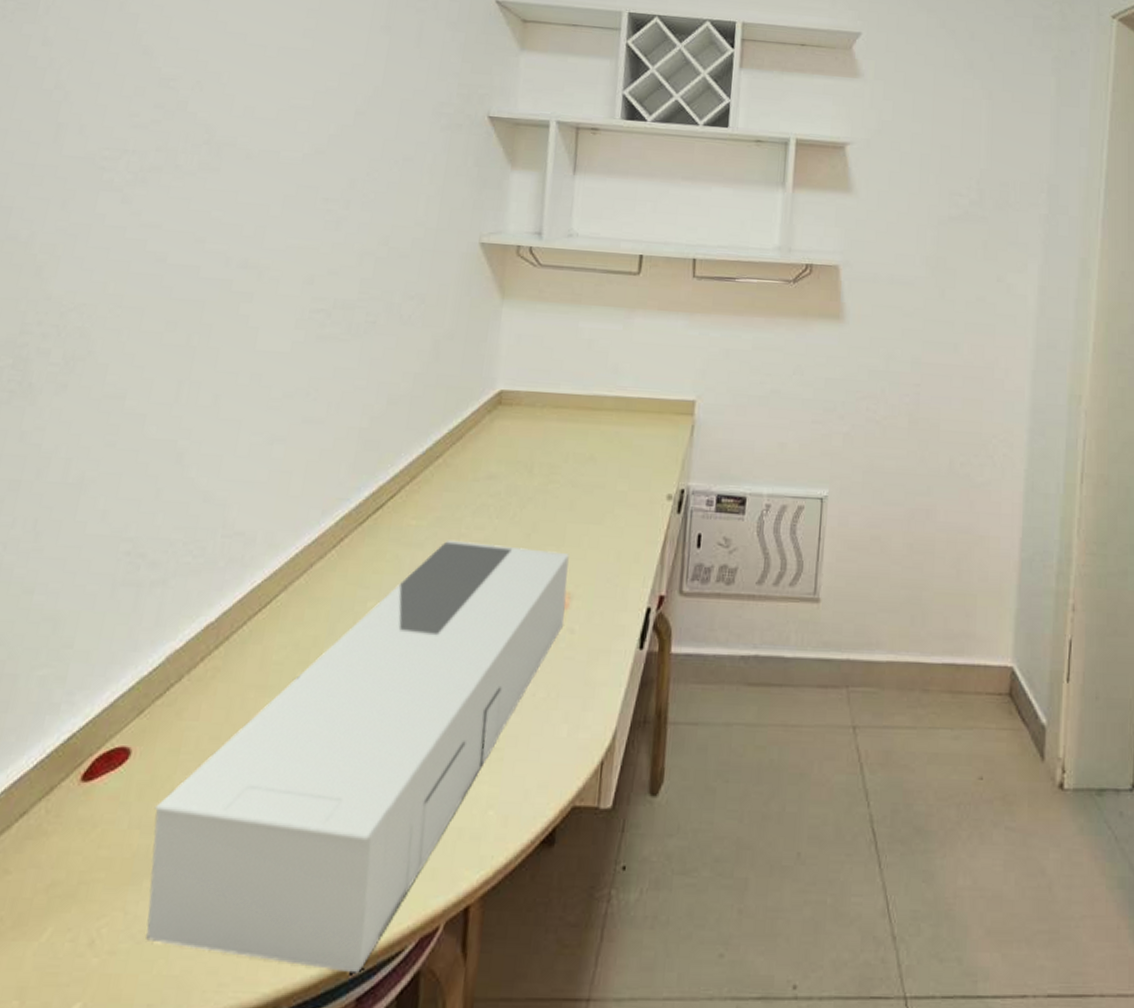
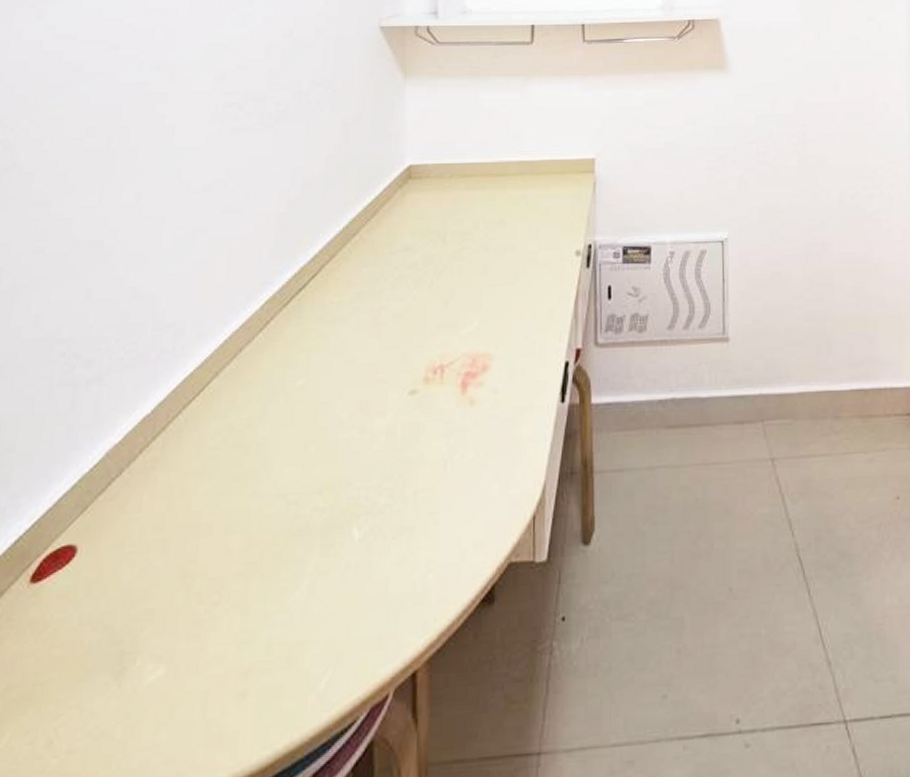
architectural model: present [146,539,569,974] -> none [103,313,488,750]

